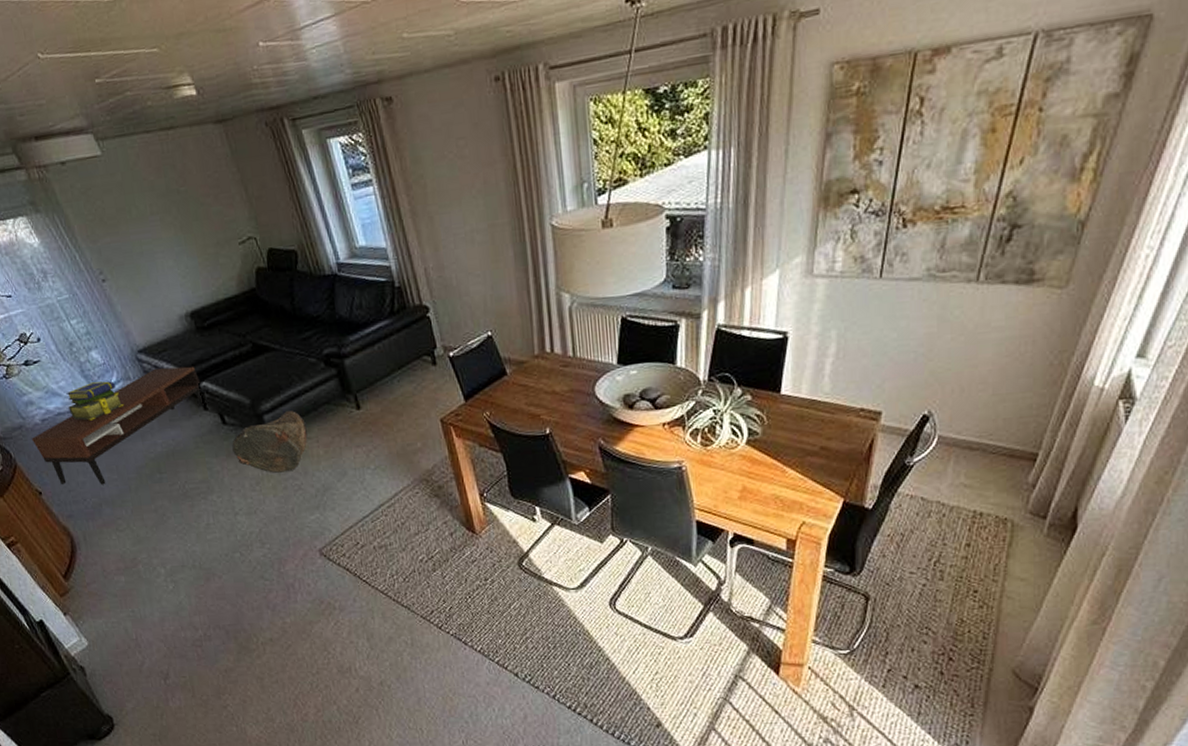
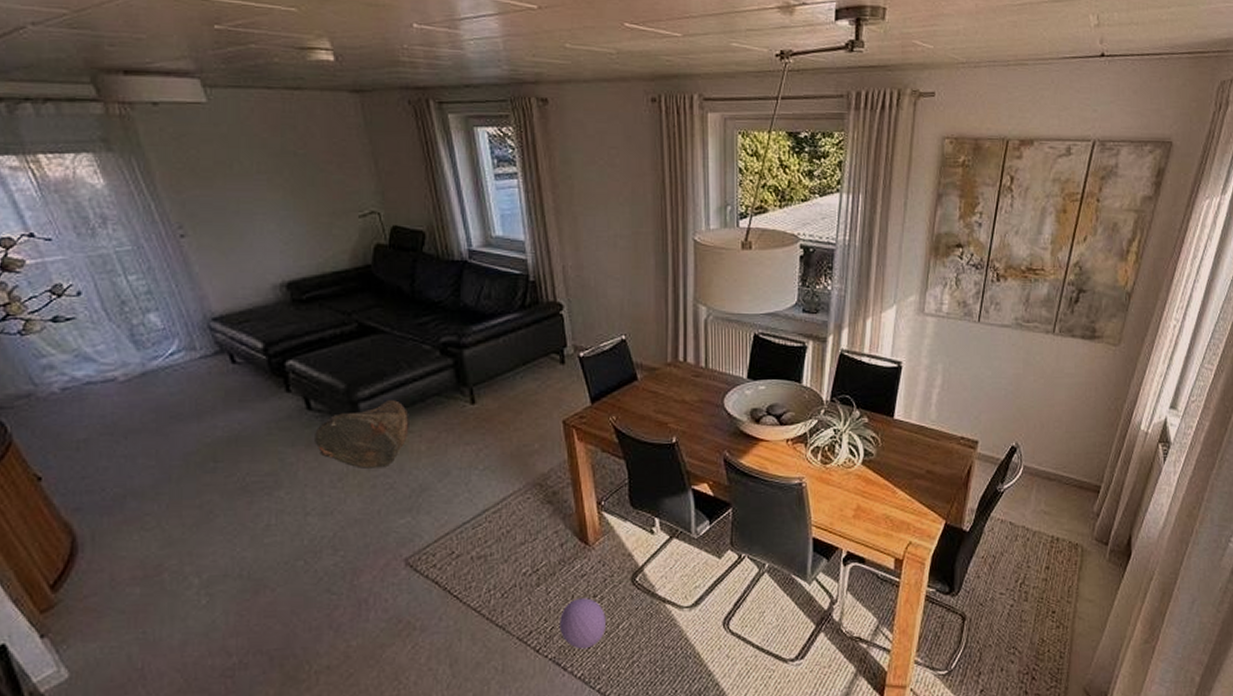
coffee table: present [31,366,206,485] -> none [41,340,290,472]
stack of books: present [66,381,125,421] -> none [104,349,182,394]
ball: none [456,581,499,627] -> present [560,598,606,649]

